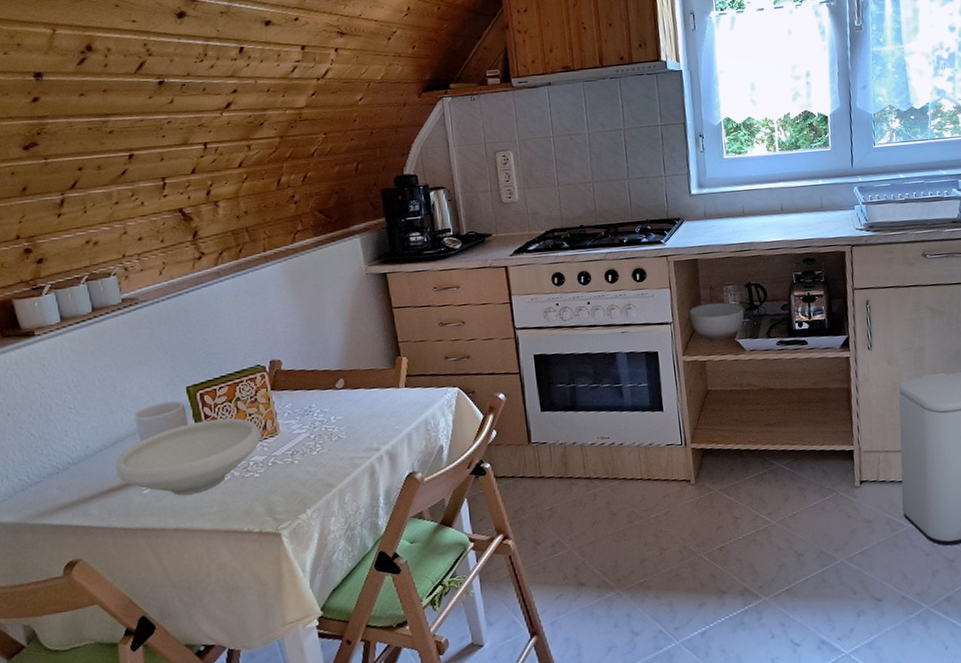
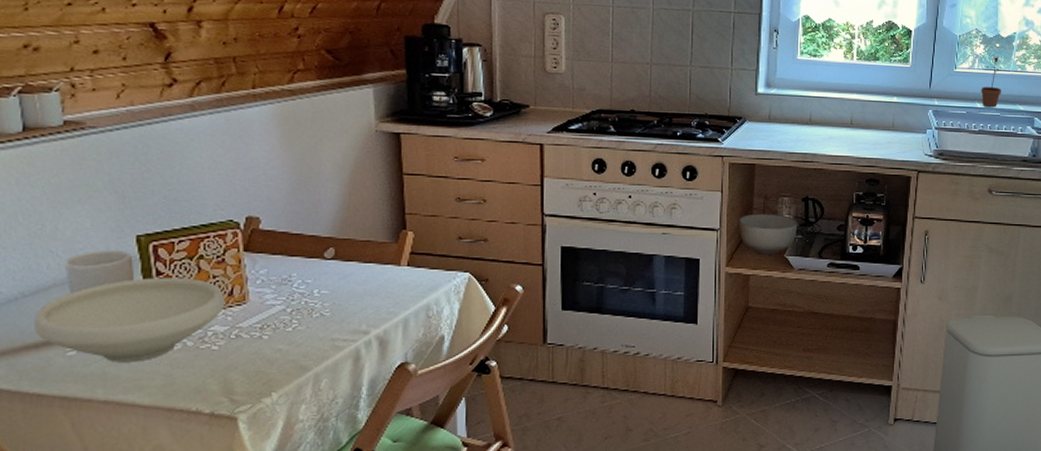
potted flower: none [901,128,923,177] -> present [981,57,1002,108]

